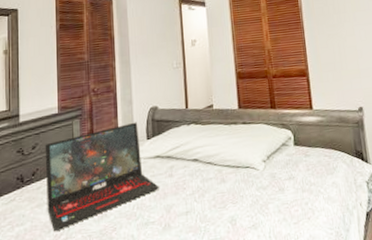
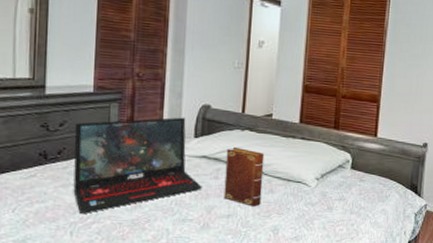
book: none [177,142,216,200] -> present [223,146,265,207]

